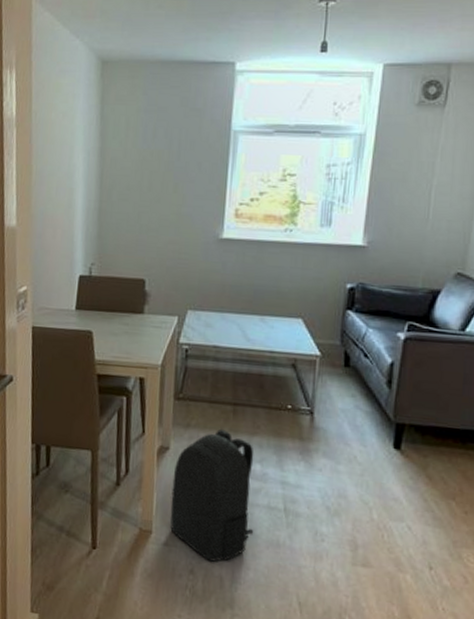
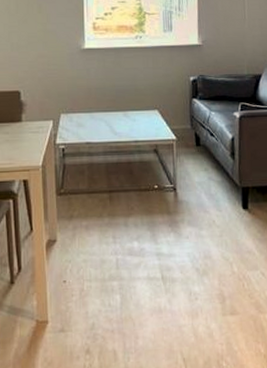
backpack: present [170,428,254,562] -> none [62,215,138,338]

